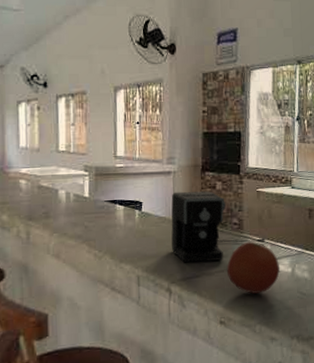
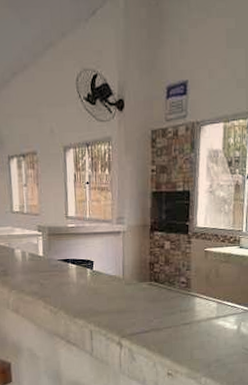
coffee maker: present [171,191,266,263] -> none [121,250,213,319]
fruit: present [227,241,280,294] -> none [175,299,225,349]

